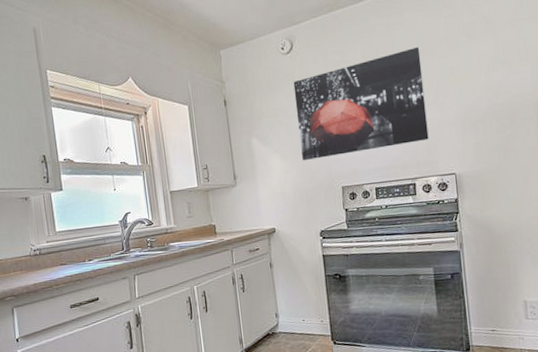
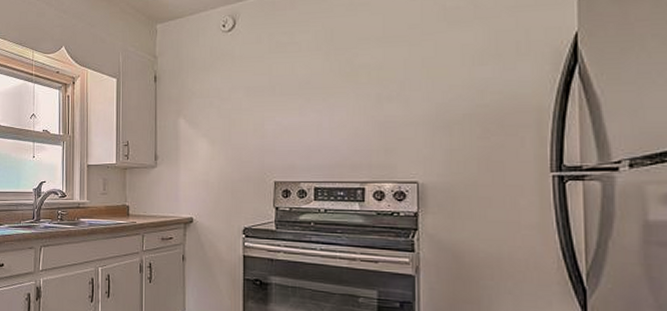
wall art: present [293,46,429,160] -> none [231,31,387,148]

